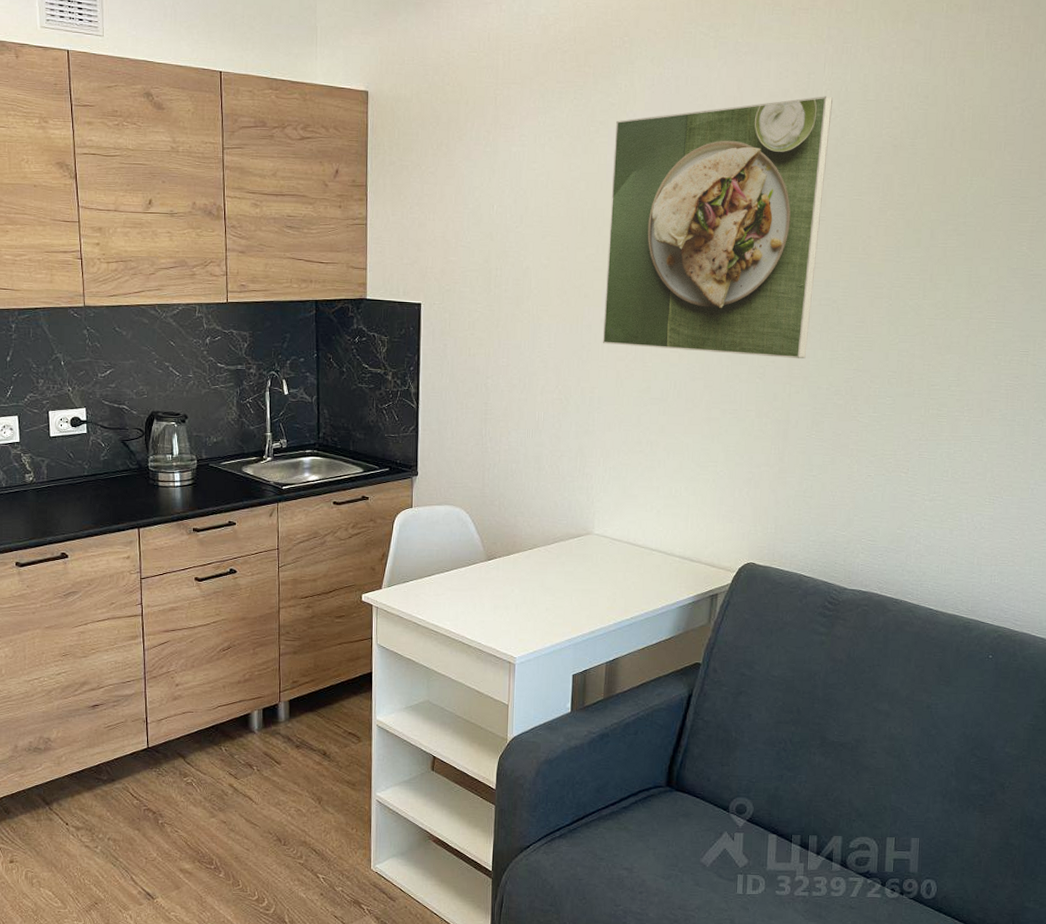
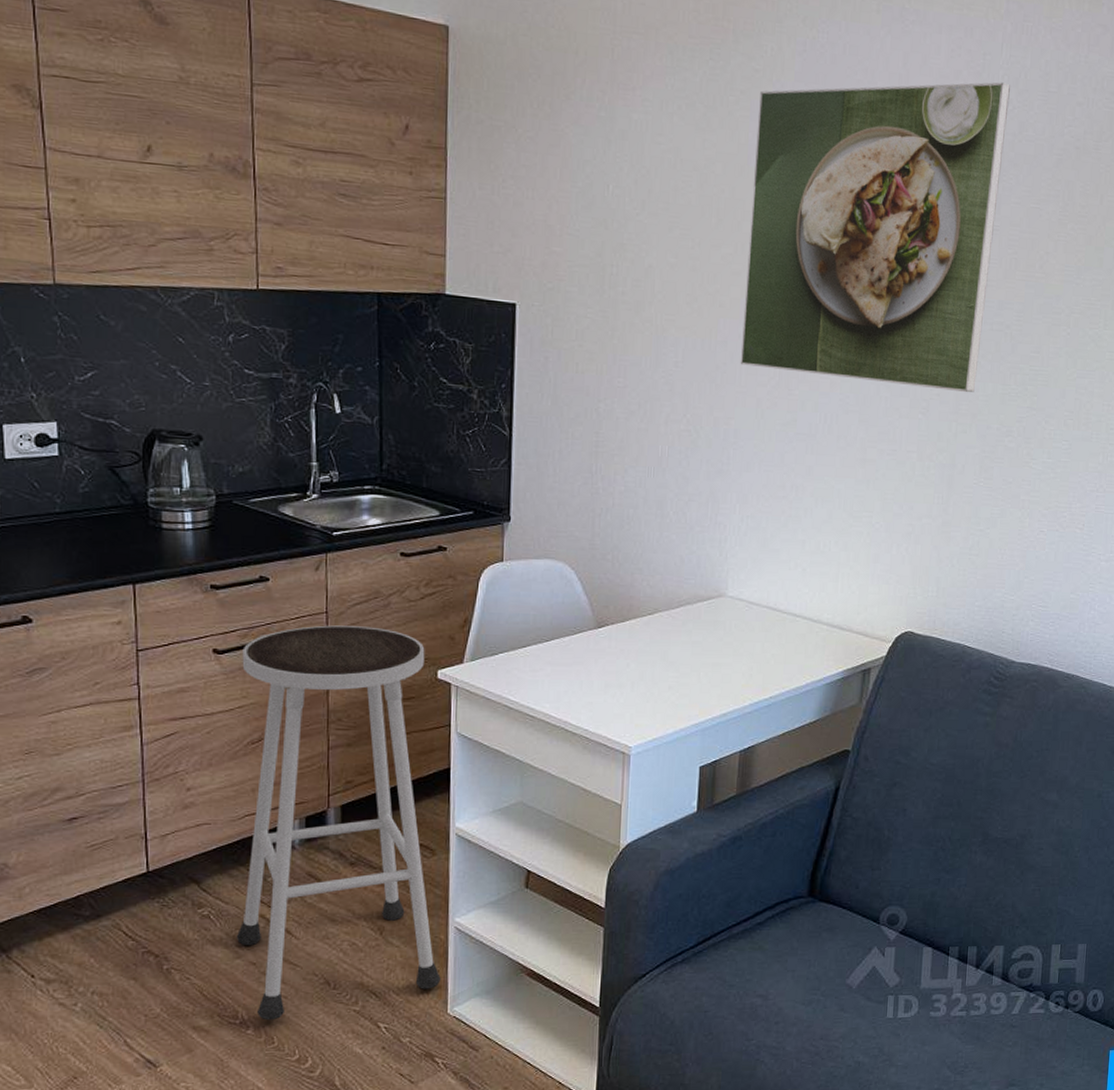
stool: none [212,559,366,867] -> present [237,625,441,1021]

